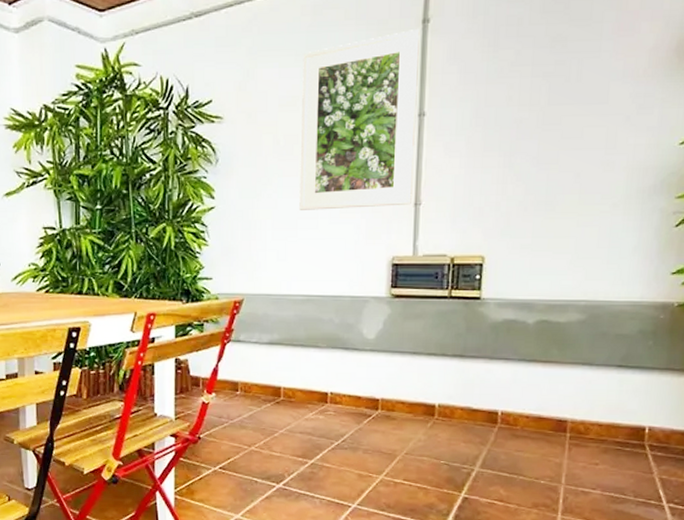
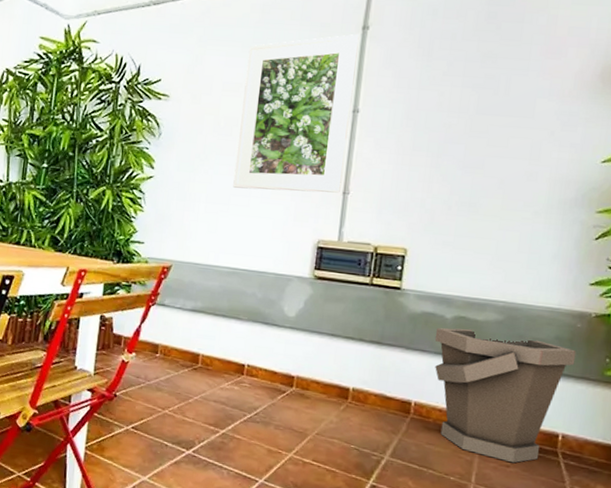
bucket: none [518,332,660,461] -> present [434,328,577,463]

